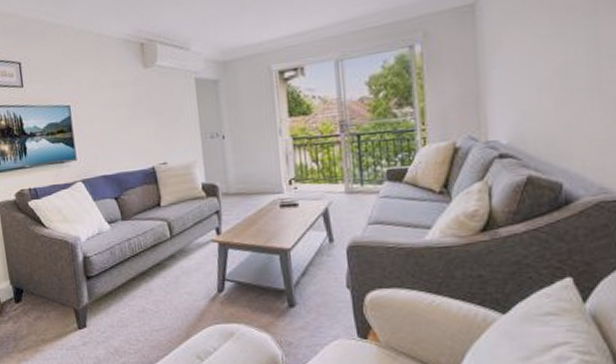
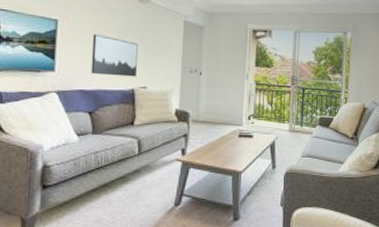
wall art: none [104,112,154,157] -> present [90,33,138,77]

